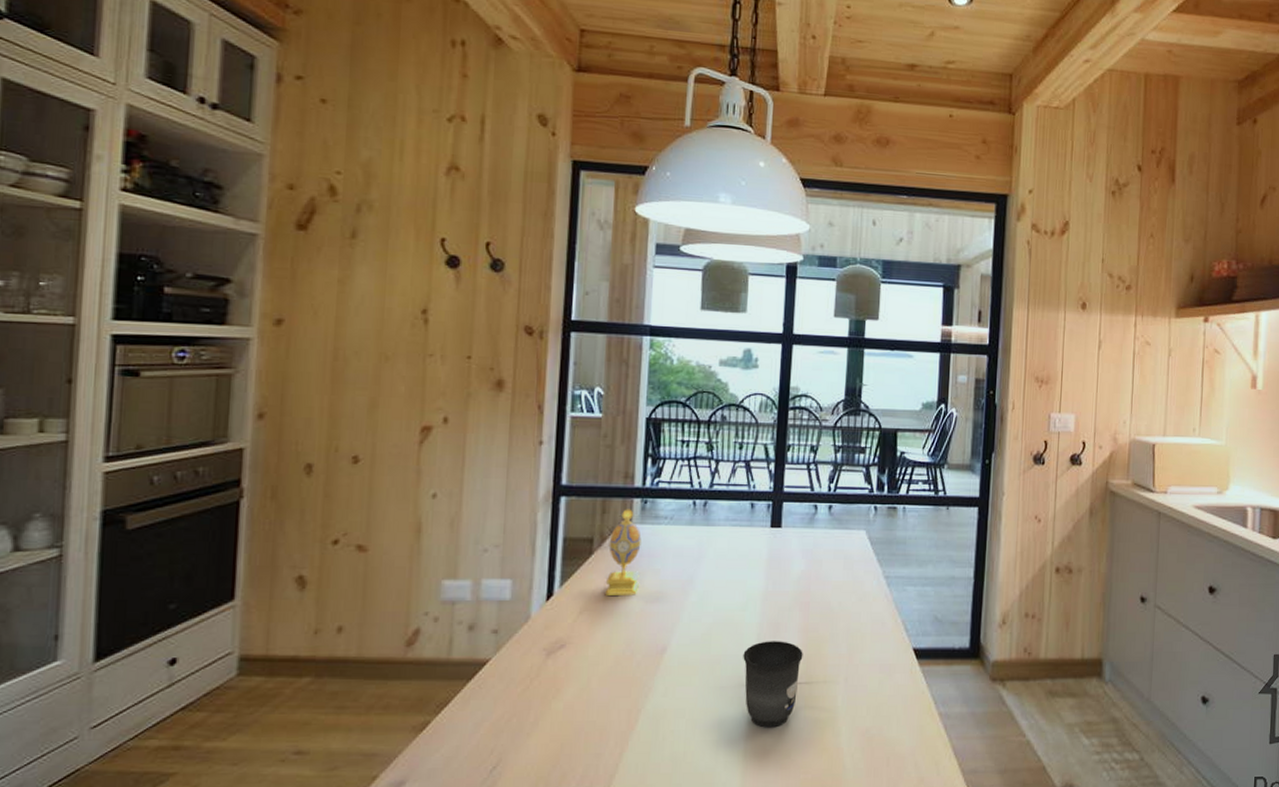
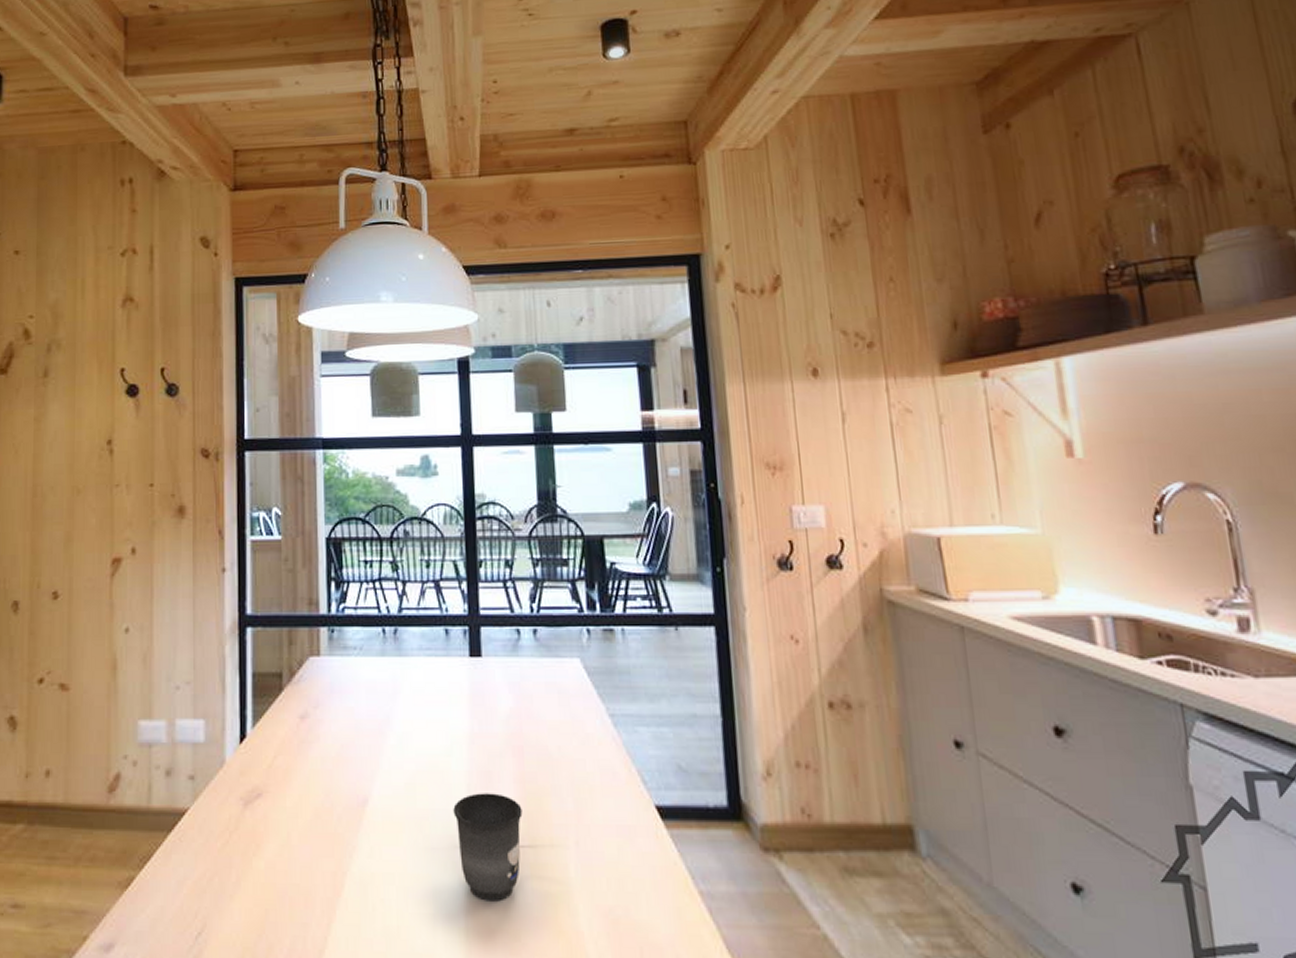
decorative egg: present [605,509,641,597] -> none [298,639,334,739]

